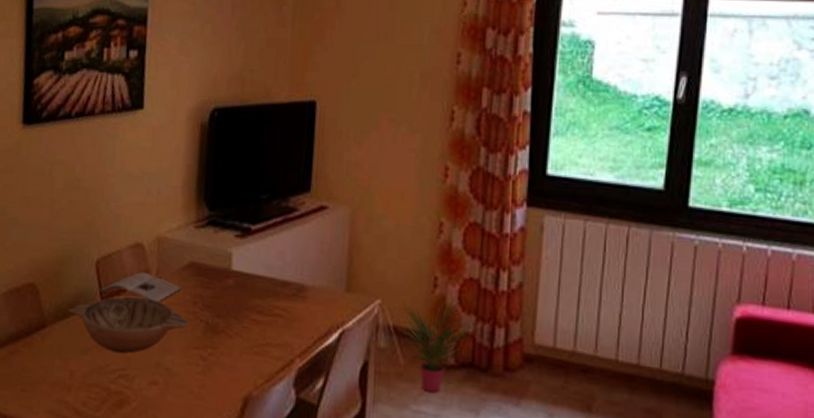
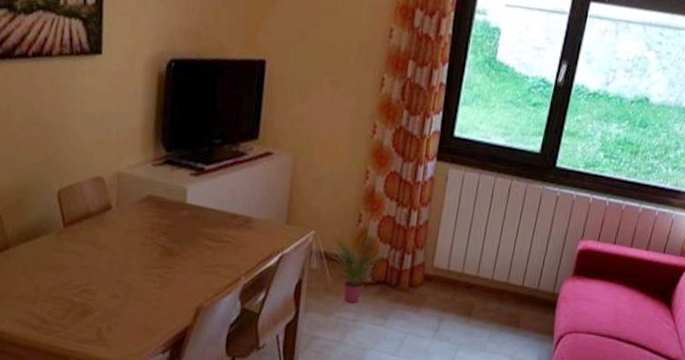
decorative bowl: present [68,296,189,354] -> none [32,223,147,272]
magazine: present [98,272,182,303] -> none [61,202,141,229]

